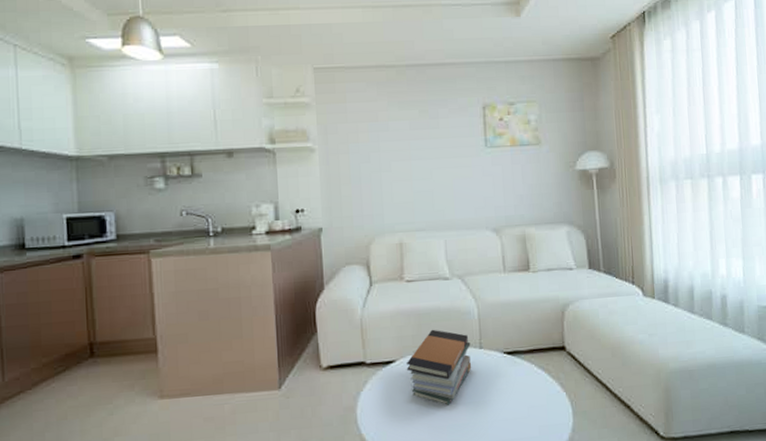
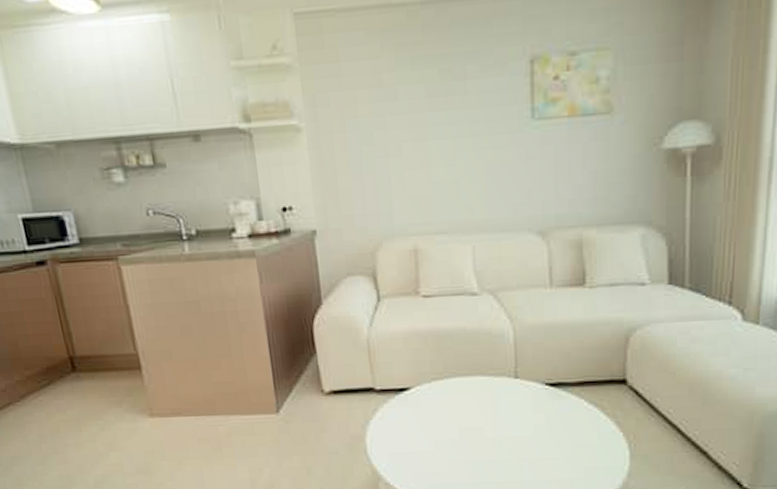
book stack: present [406,329,472,405] -> none [422,354,504,440]

